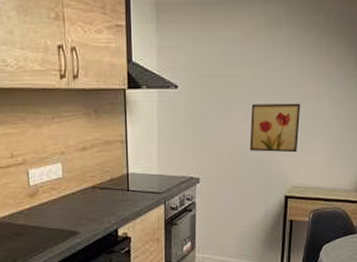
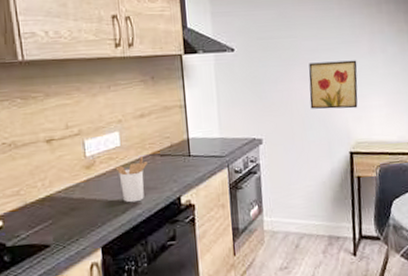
utensil holder: none [57,188,87,232] -> present [115,156,147,203]

